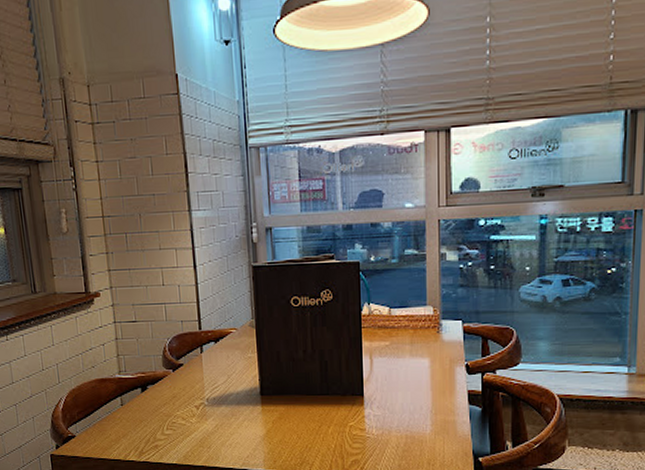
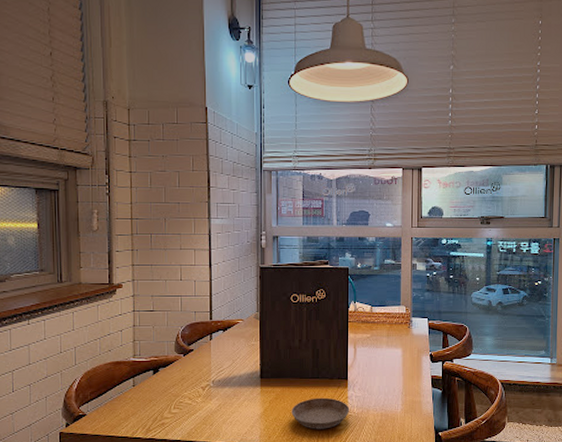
saucer: none [298,417,368,453] -> present [291,397,350,429]

